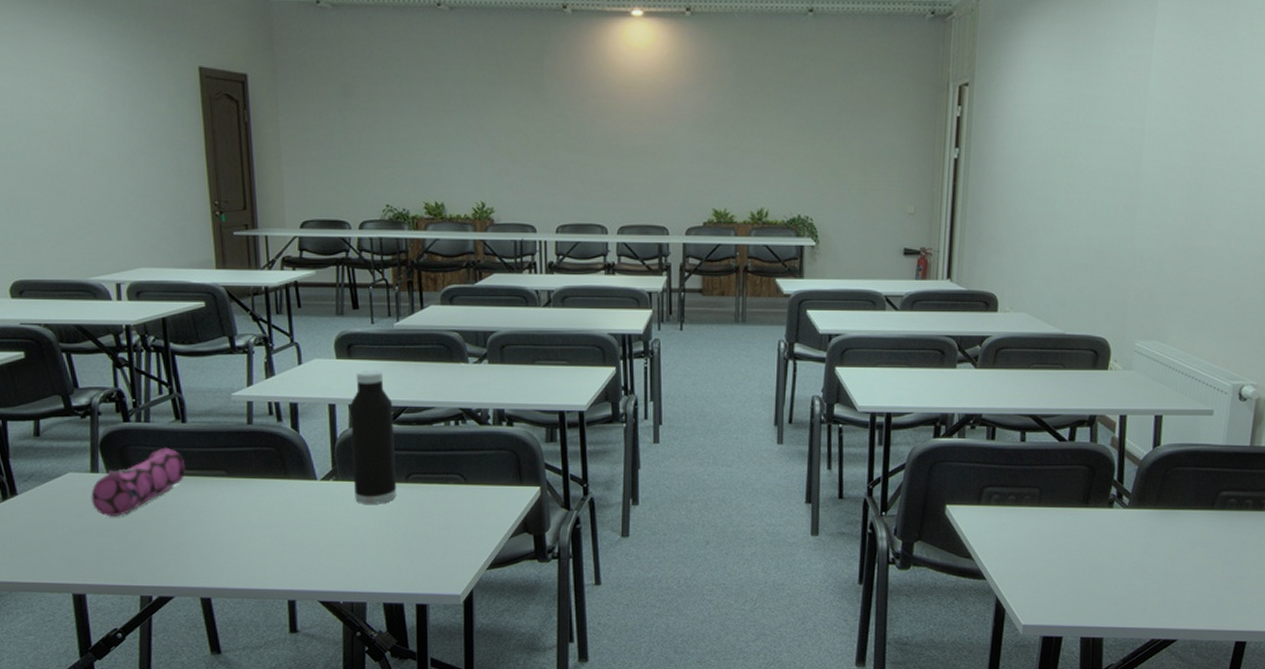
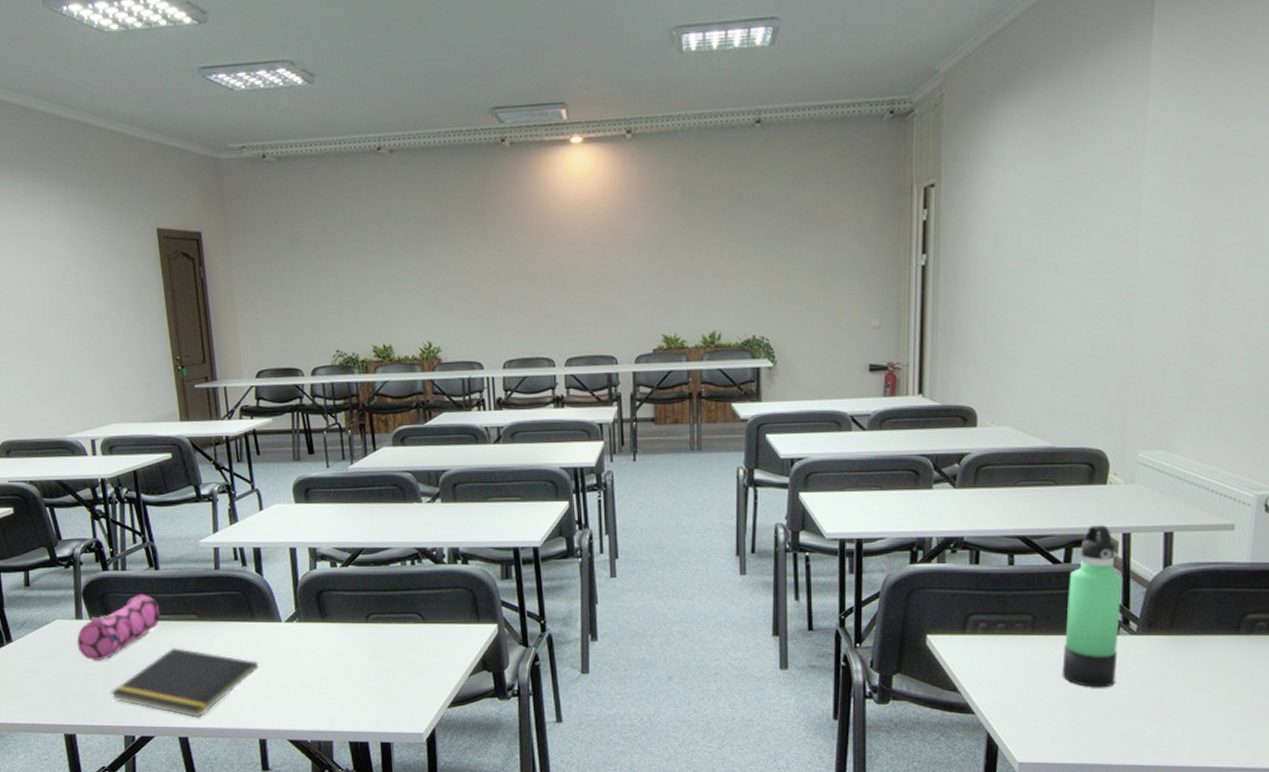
notepad: none [126,503,290,578] -> present [109,647,258,718]
water bottle: present [350,371,397,504] -> none [309,513,358,645]
thermos bottle: none [1063,407,1118,557] -> present [1061,525,1123,688]

